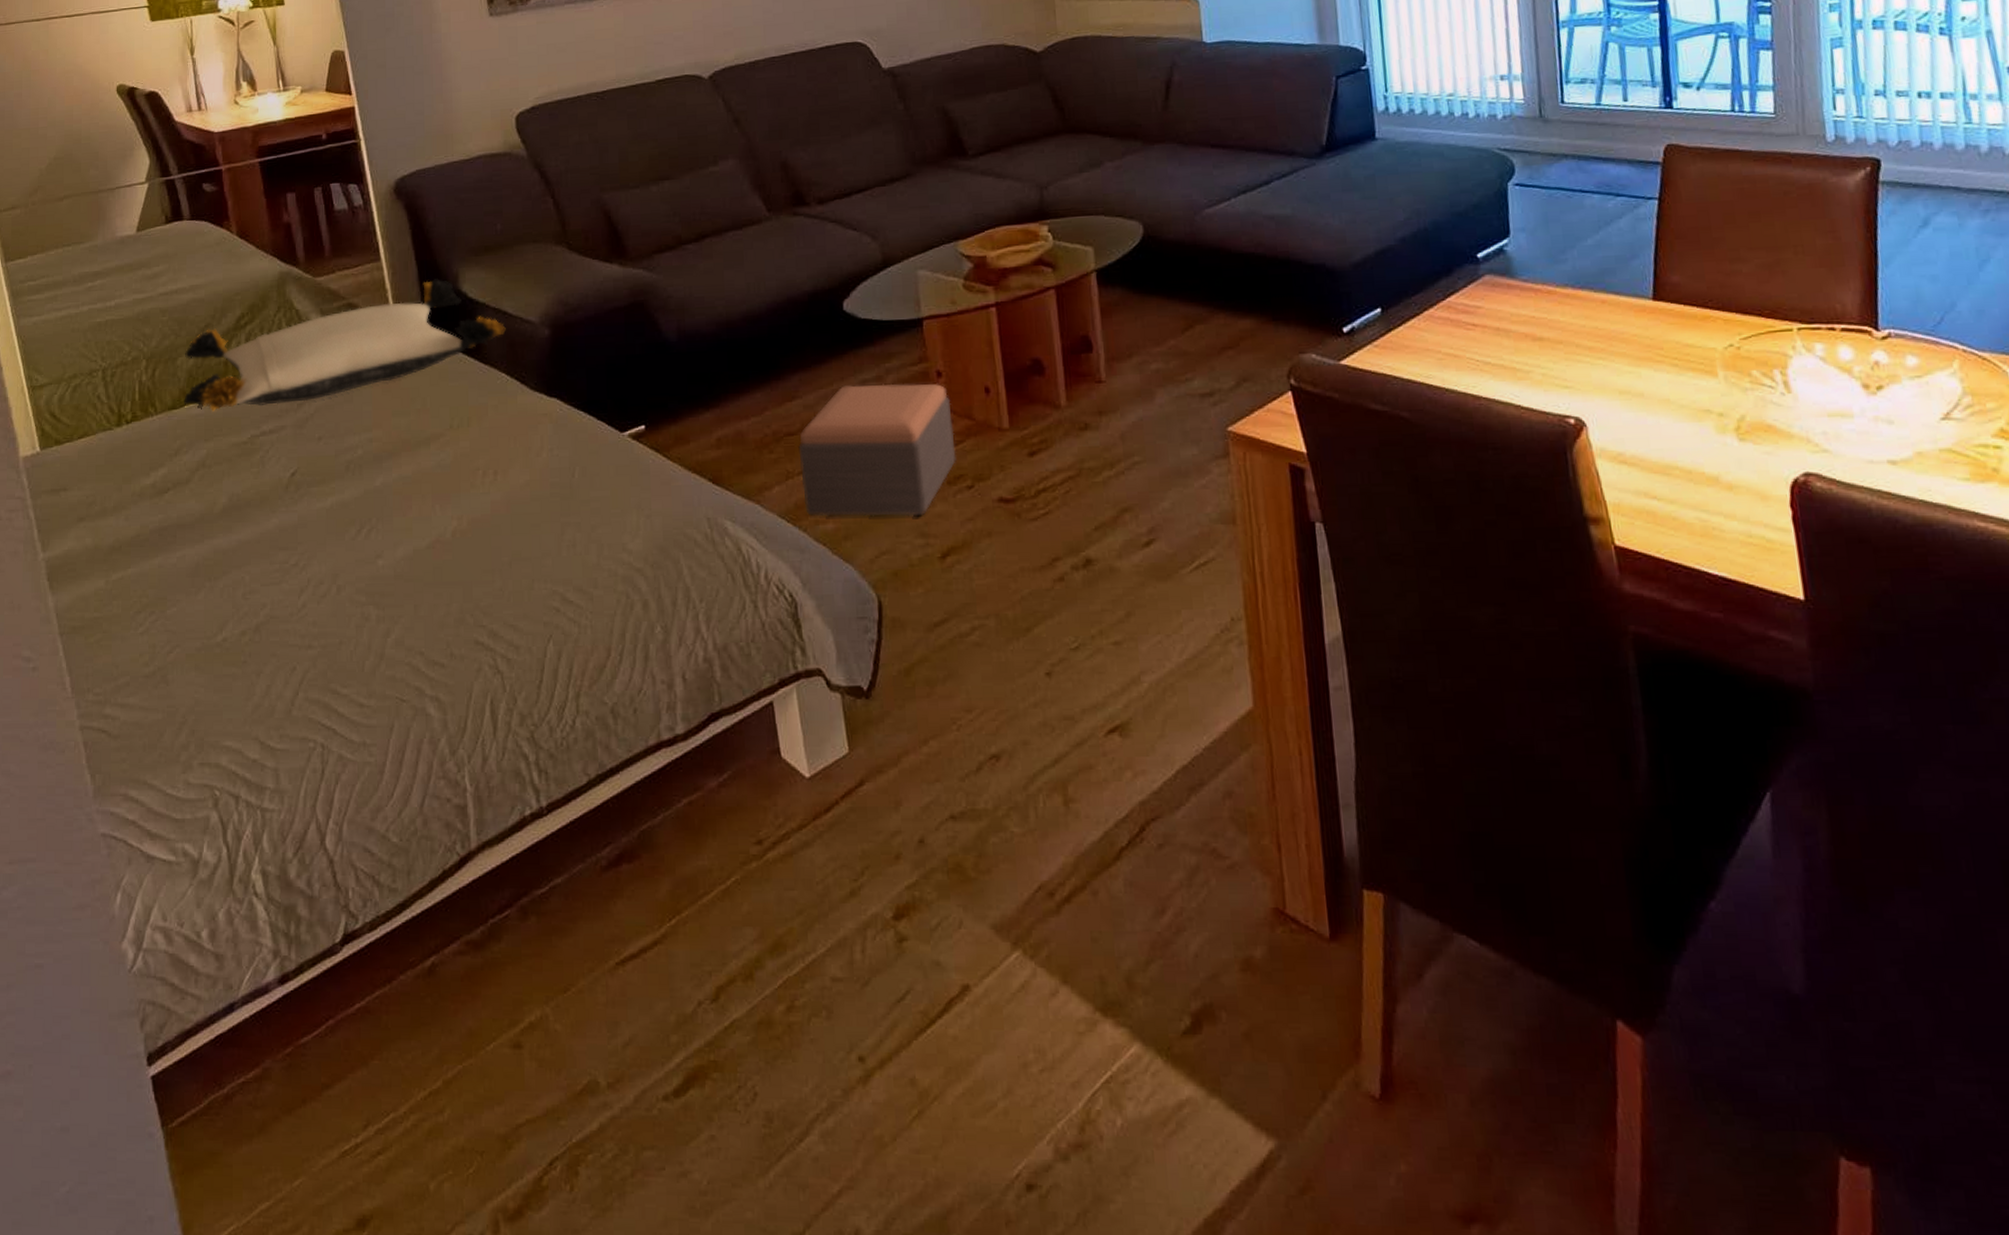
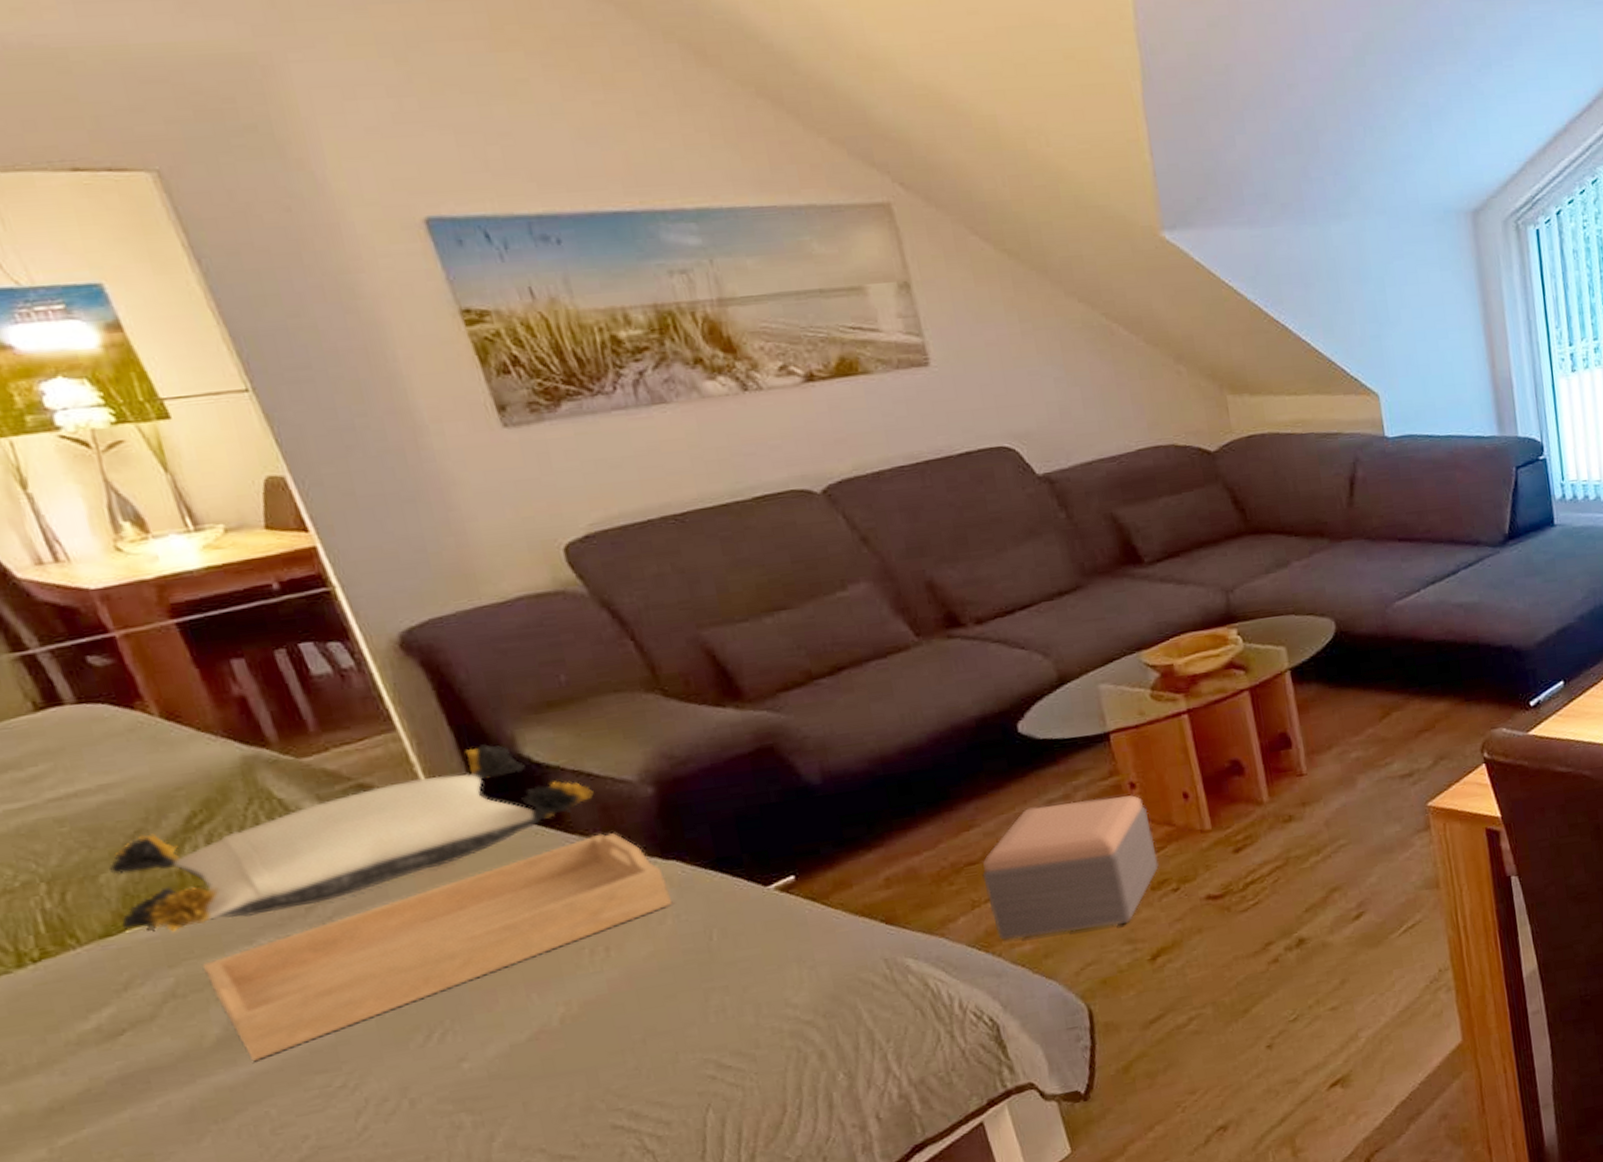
serving tray: none [225,366,549,532] -> present [202,833,673,1062]

